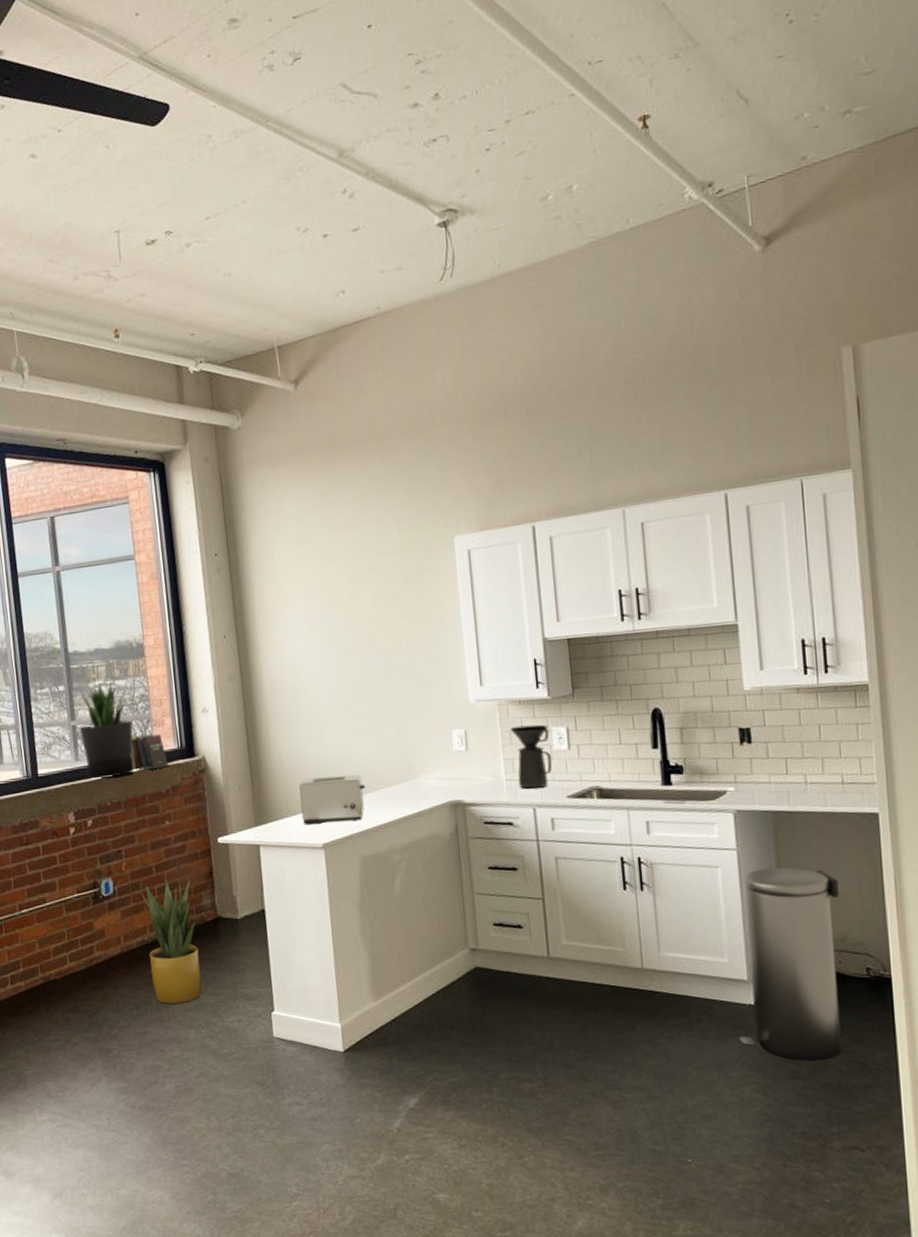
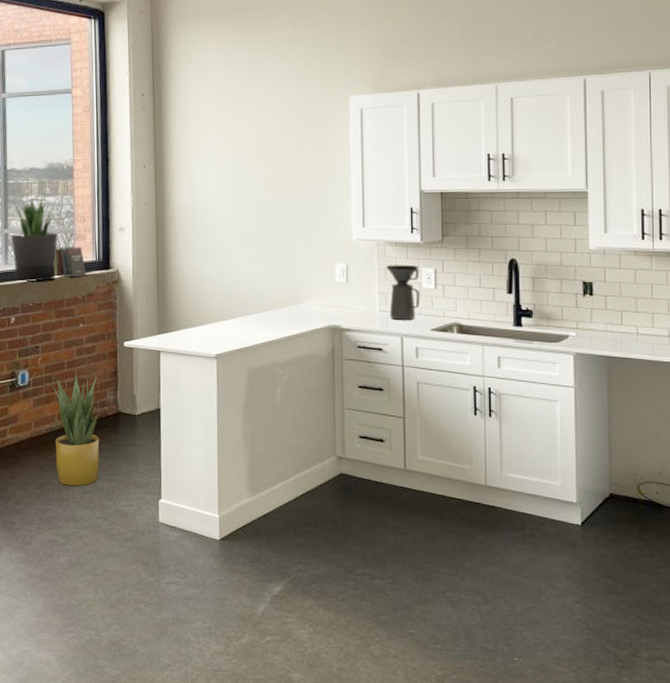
toaster: present [299,774,366,825] -> none [198,295,257,337]
pedal bin: present [738,867,842,1060] -> none [565,406,660,578]

